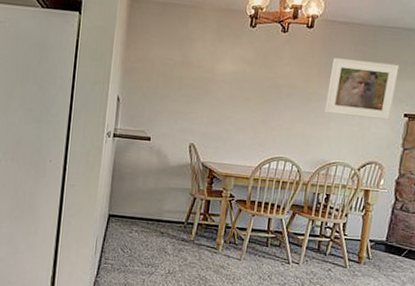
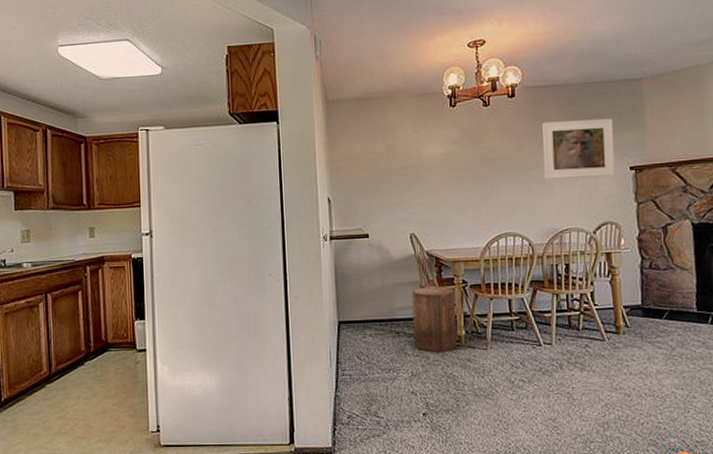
stool: none [175,195,222,257] -> present [411,286,457,353]

